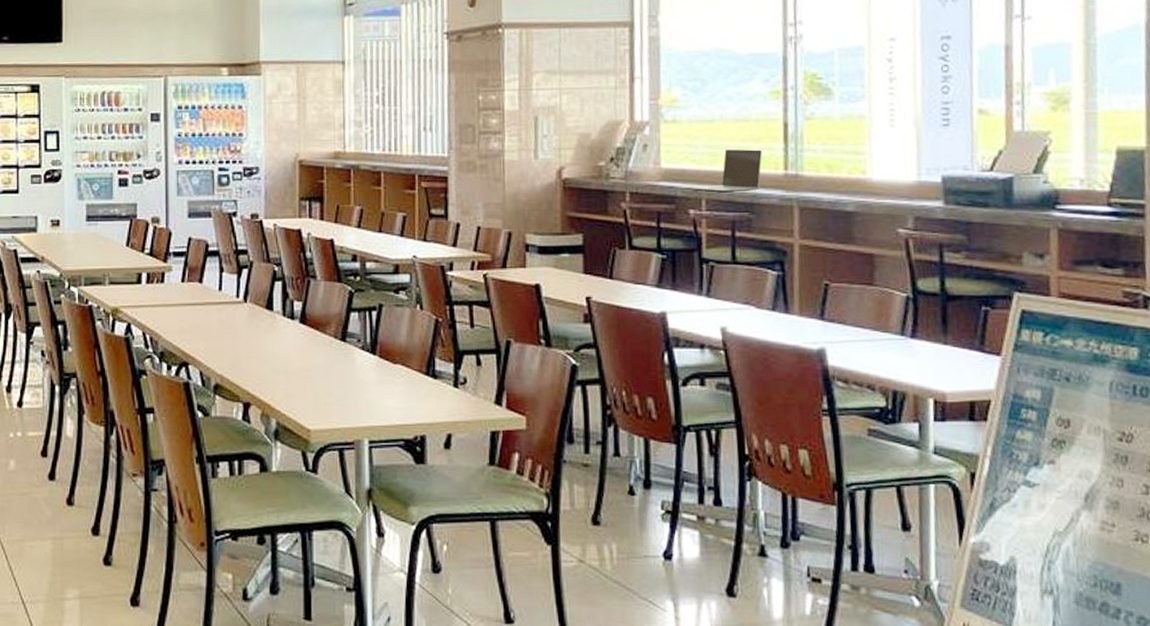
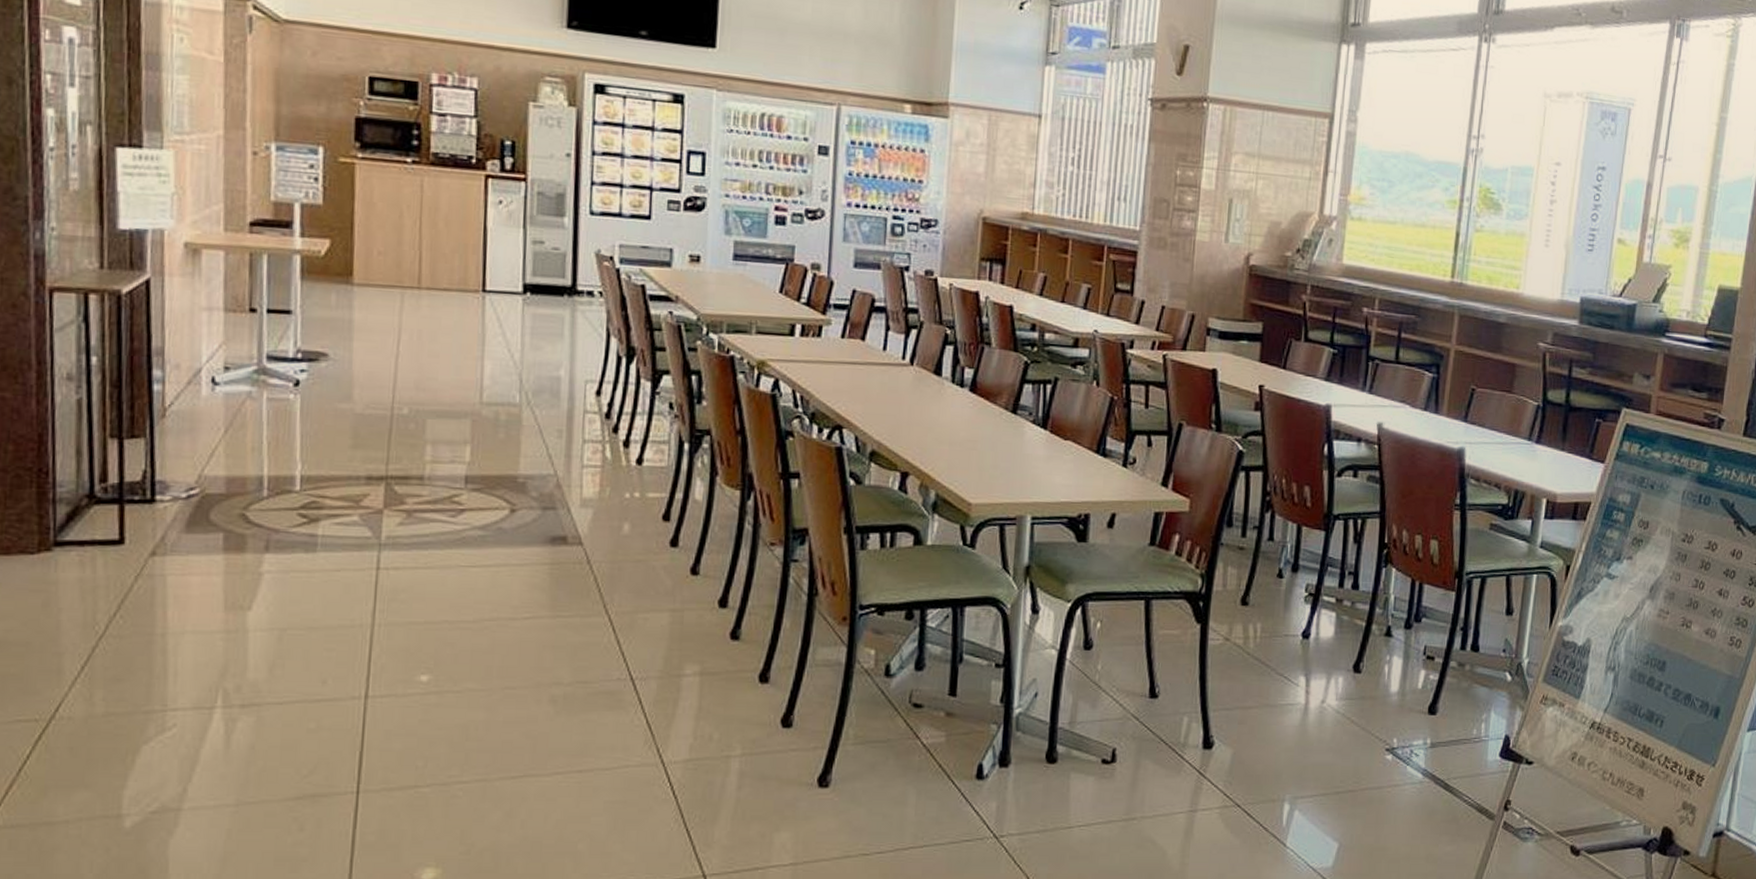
laptop: present [690,149,762,193] -> none [1367,252,1434,295]

